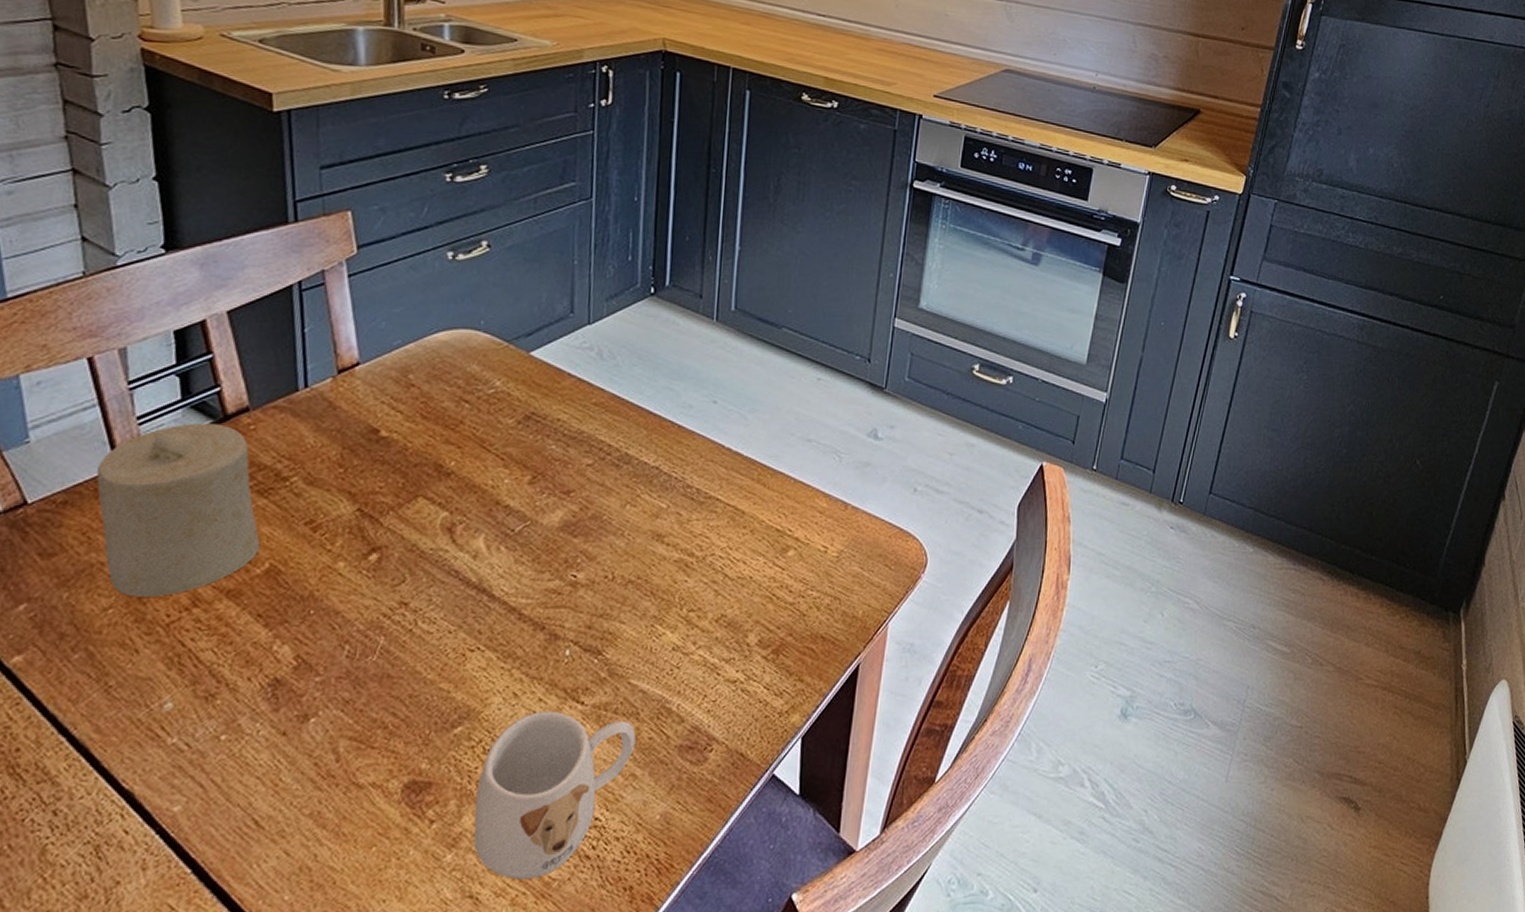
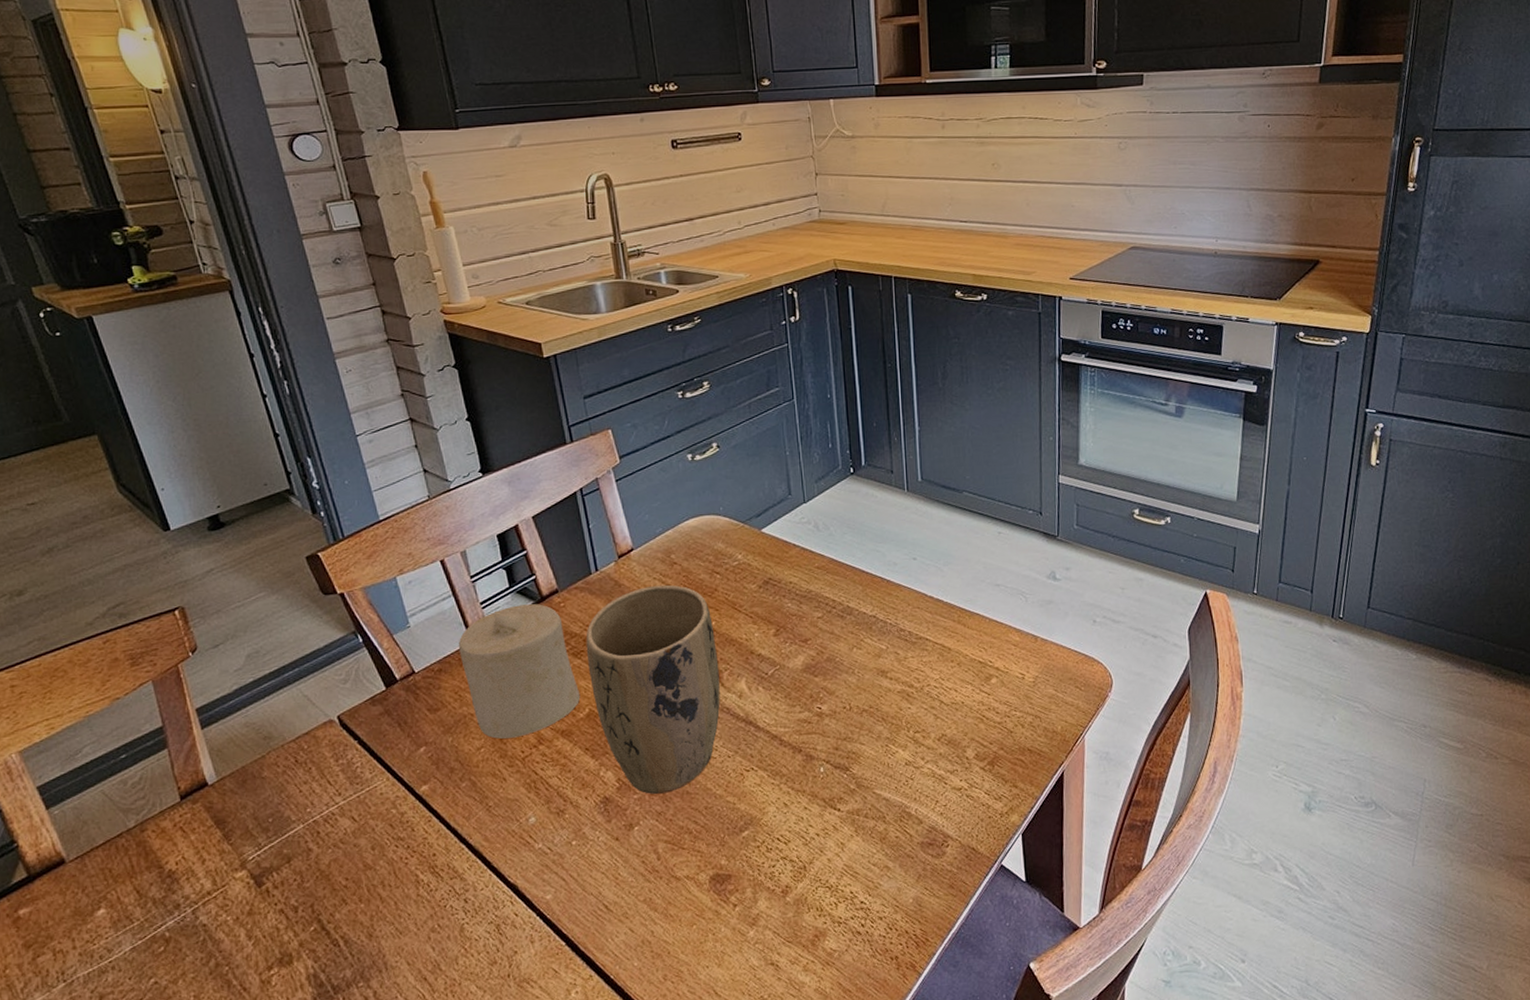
plant pot: none [276,411,453,677] -> present [586,584,721,794]
mug: present [473,711,636,880] -> none [765,817,885,951]

